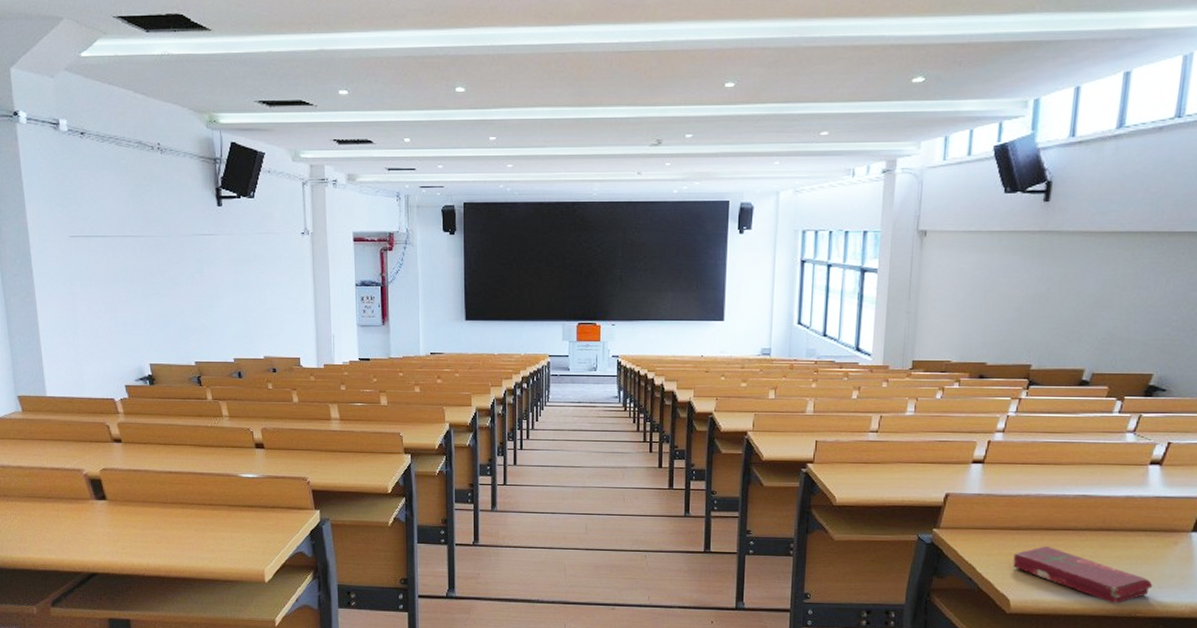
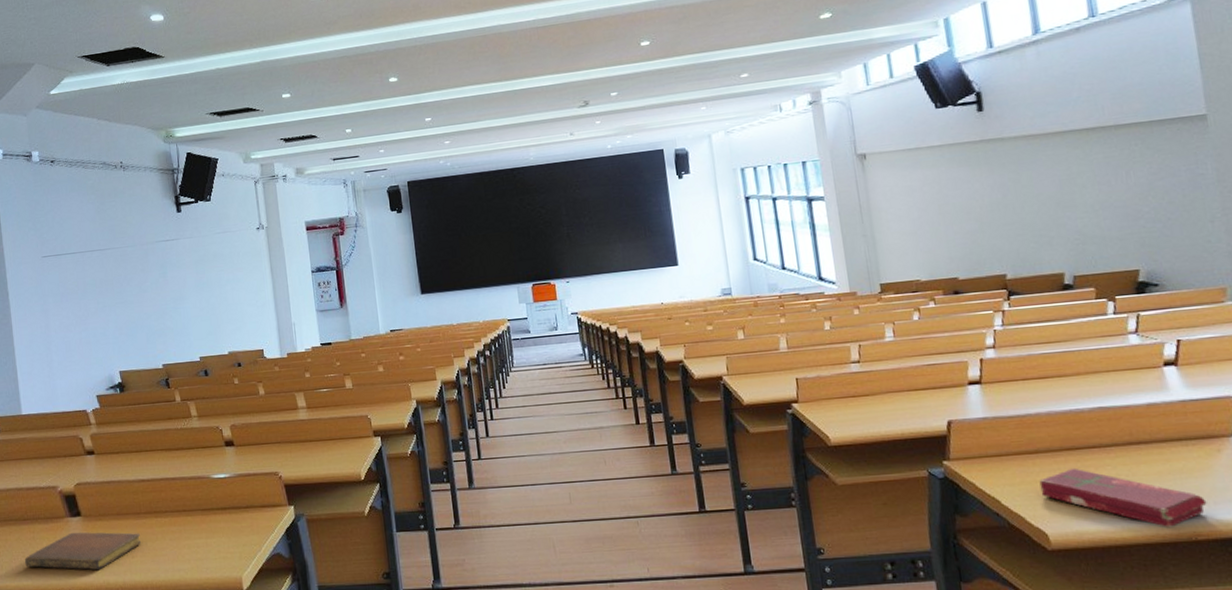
notebook: none [49,514,167,552] -> present [25,532,142,571]

